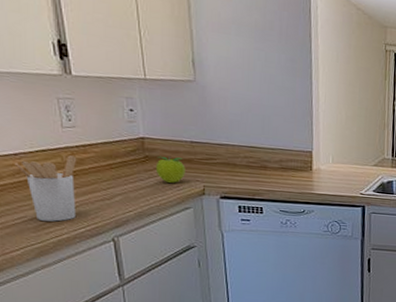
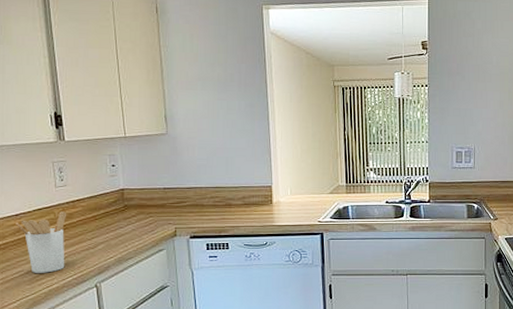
fruit: present [155,156,186,184] -> none [133,204,159,229]

